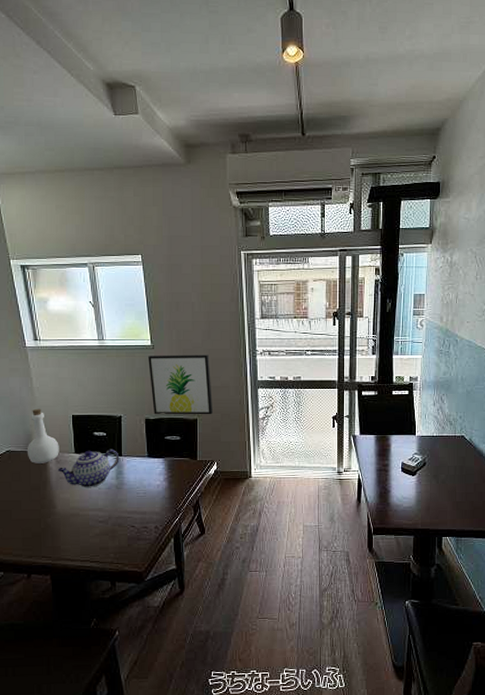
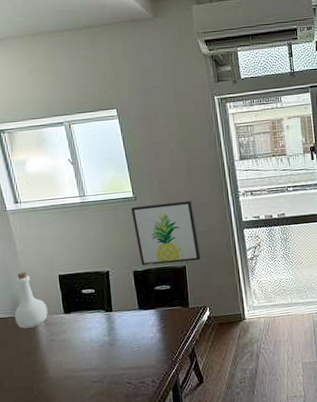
teapot: present [57,448,120,487] -> none [47,305,110,348]

